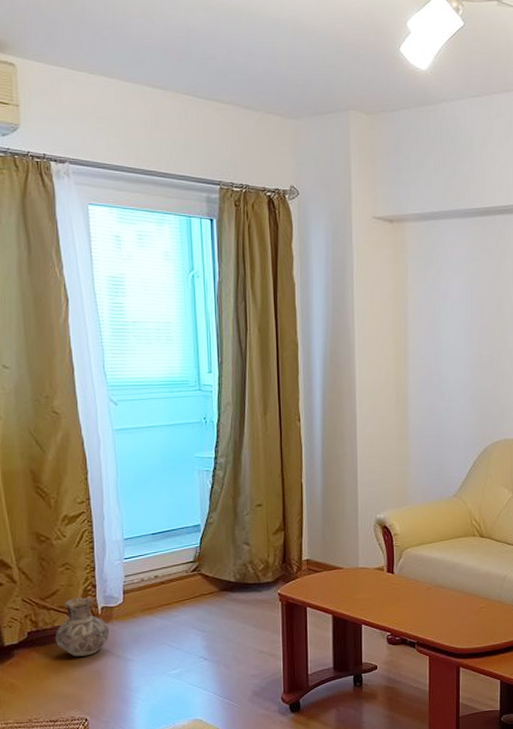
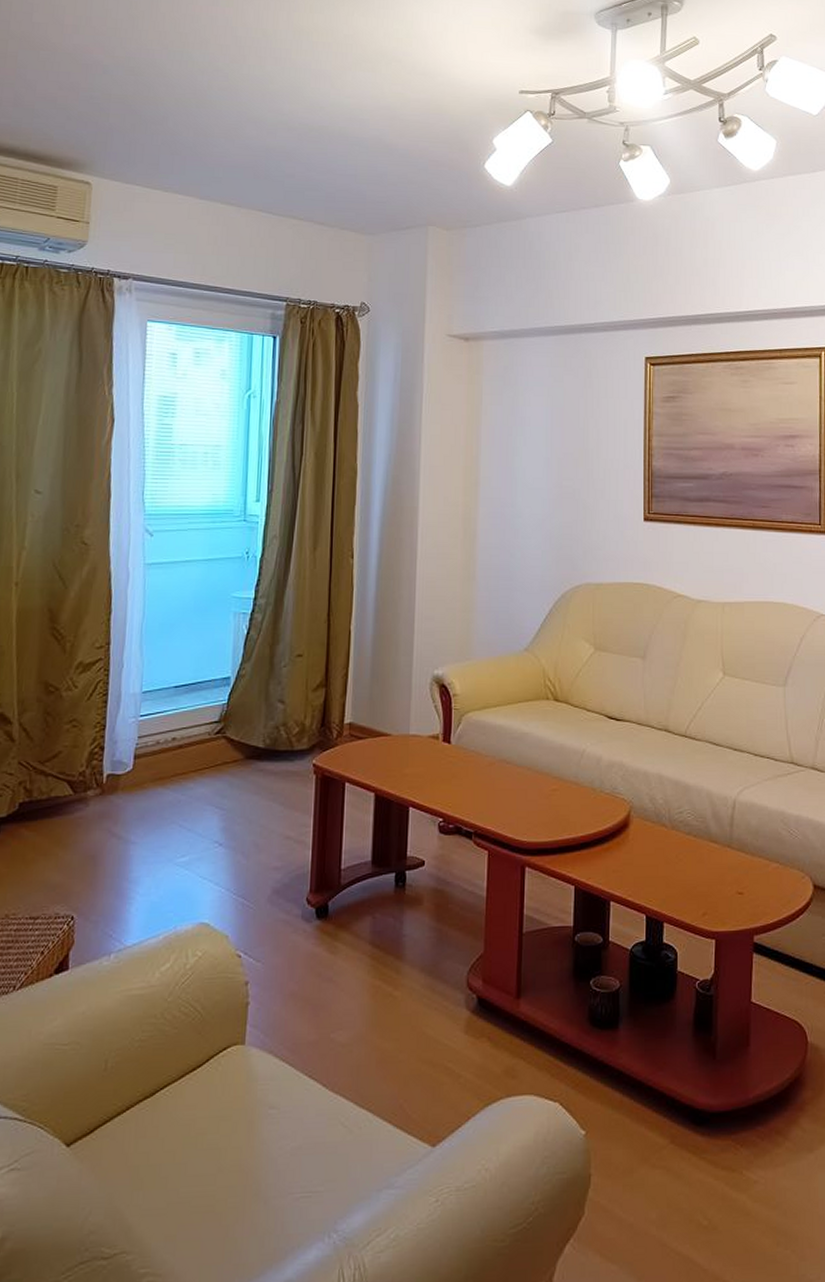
ceramic jug: present [54,597,110,657] -> none [49,762,113,836]

